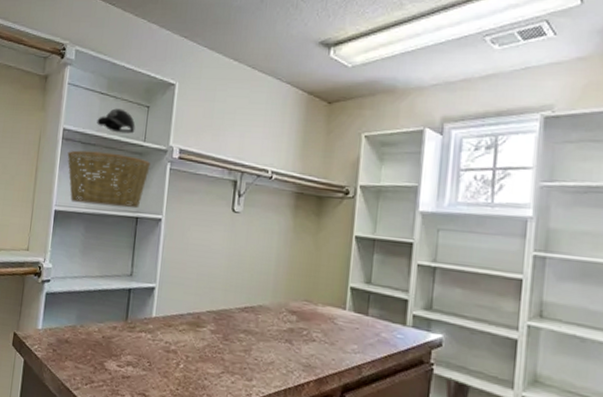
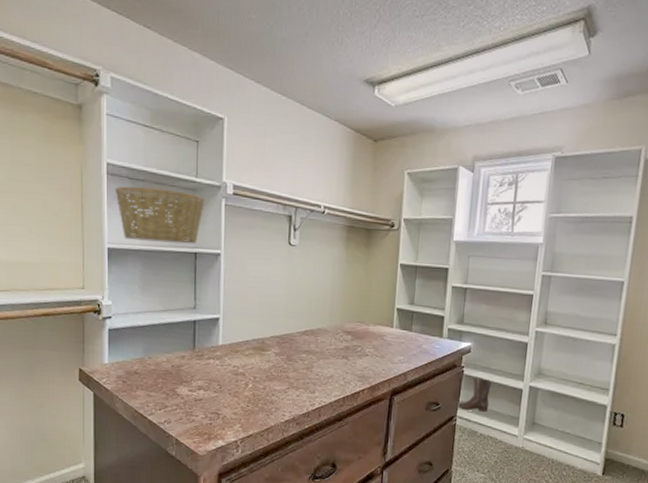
baseball cap: present [97,108,135,134] -> none [143,142,186,169]

